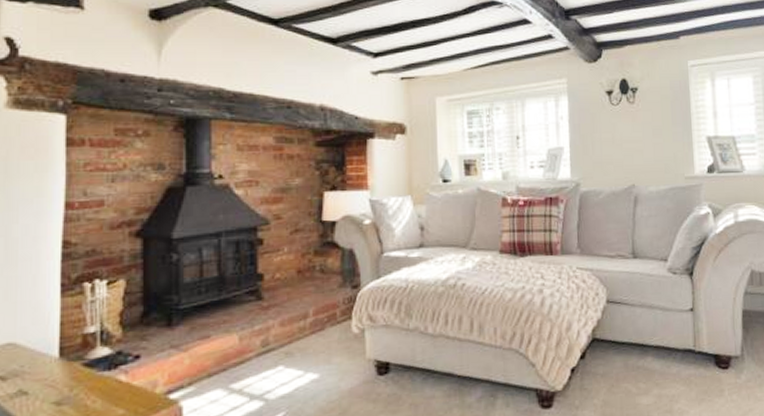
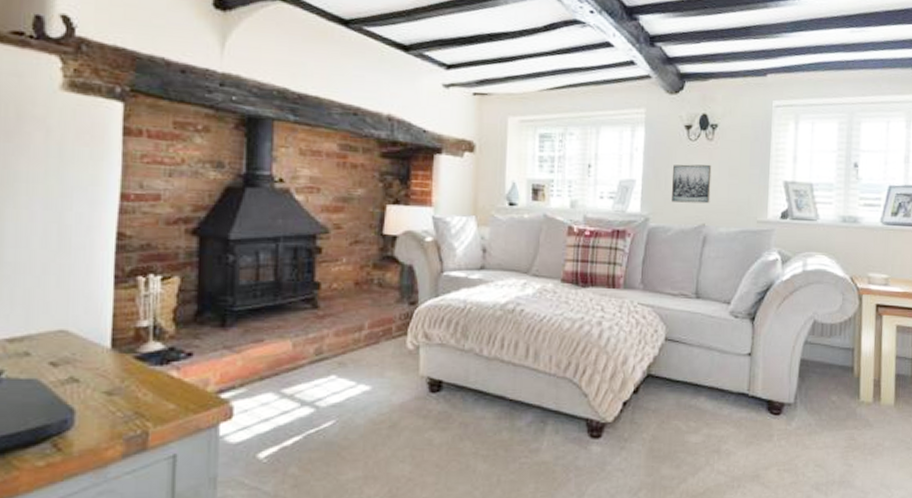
wall art: none [599,126,638,166] -> present [672,164,712,204]

